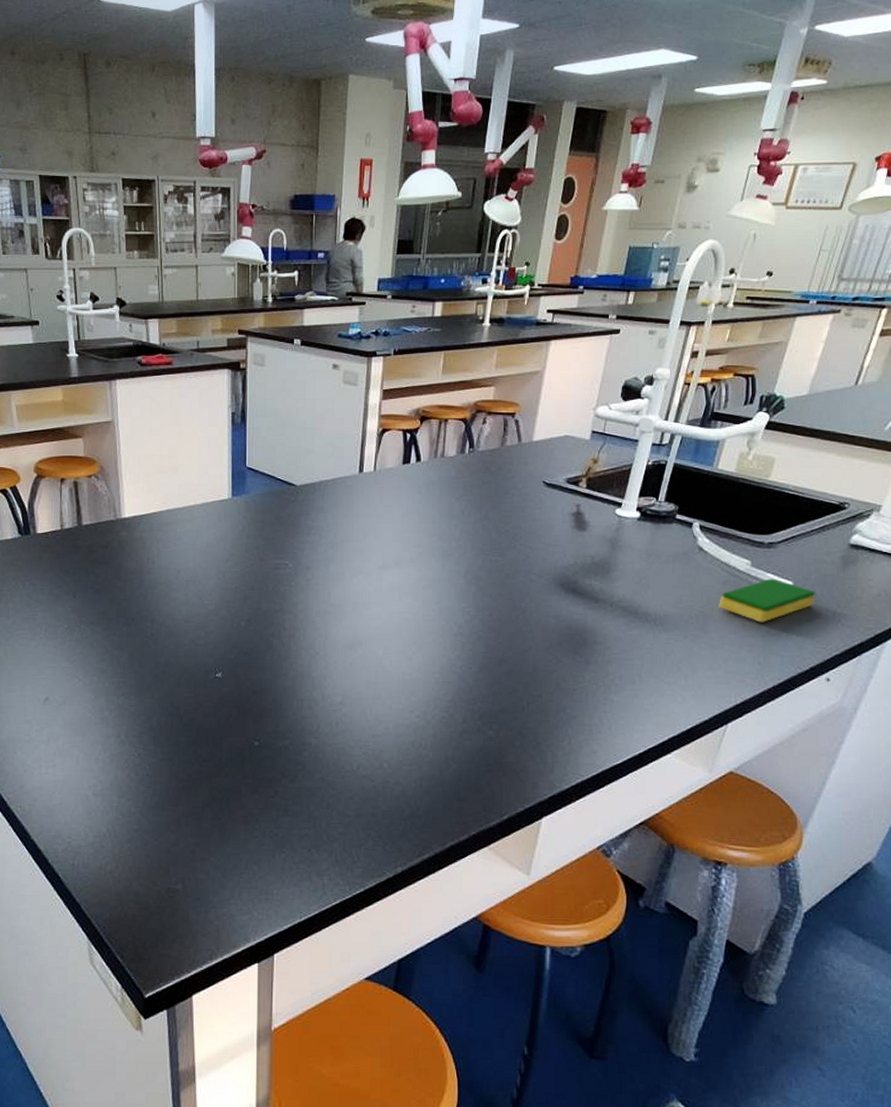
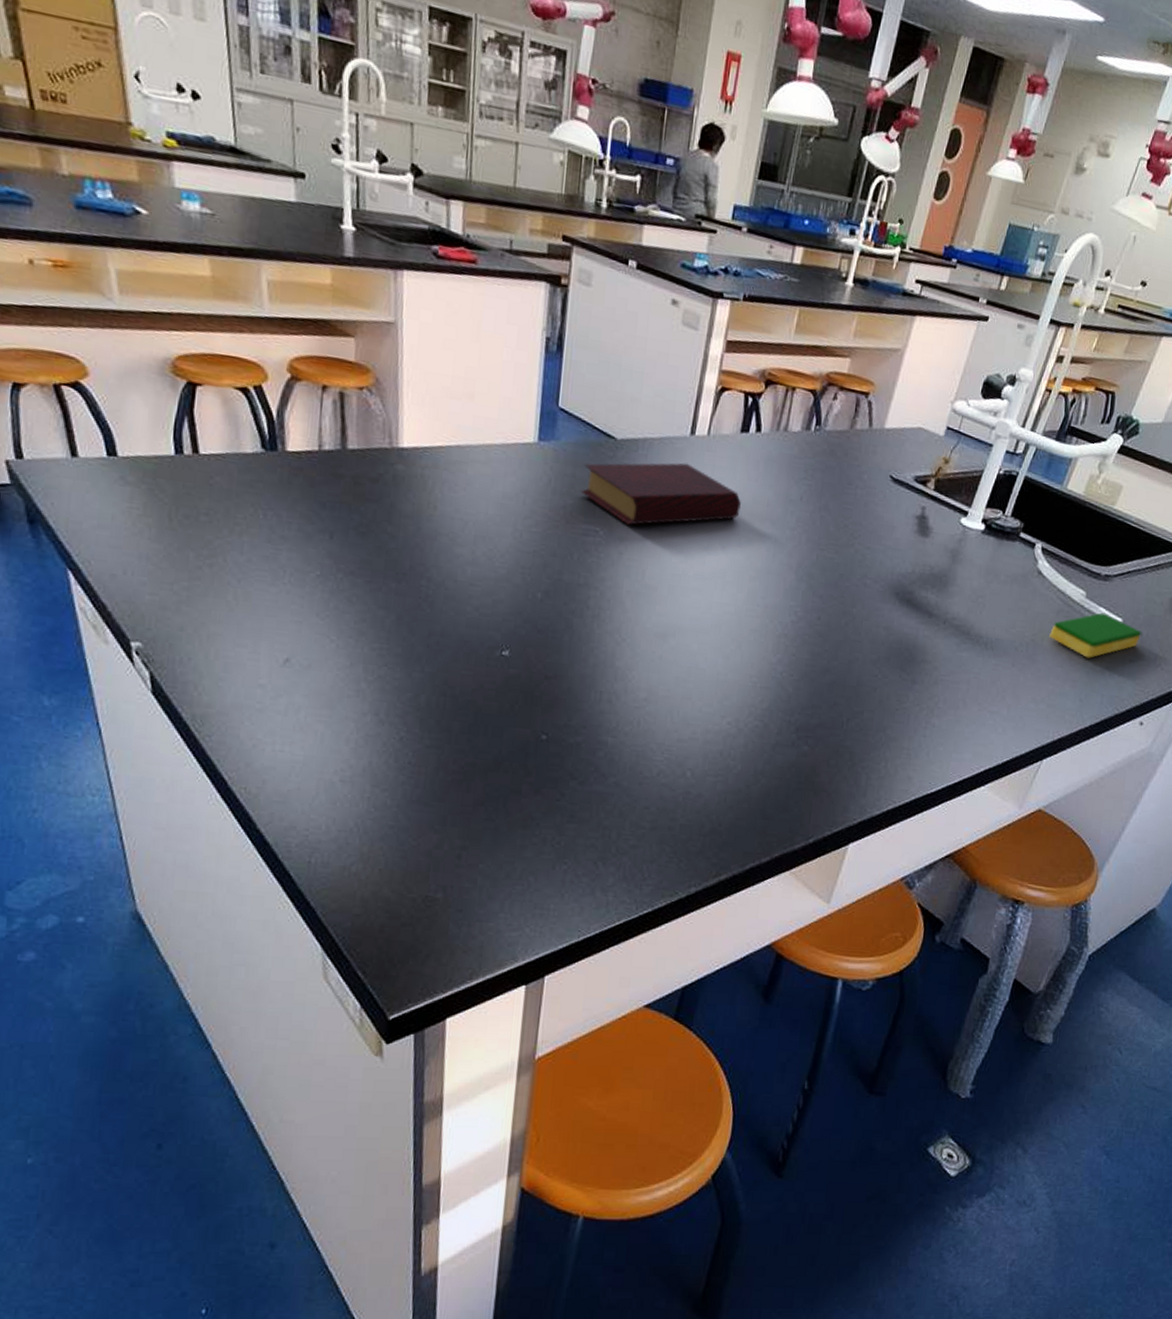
book: none [270,497,410,556] -> present [580,462,742,526]

